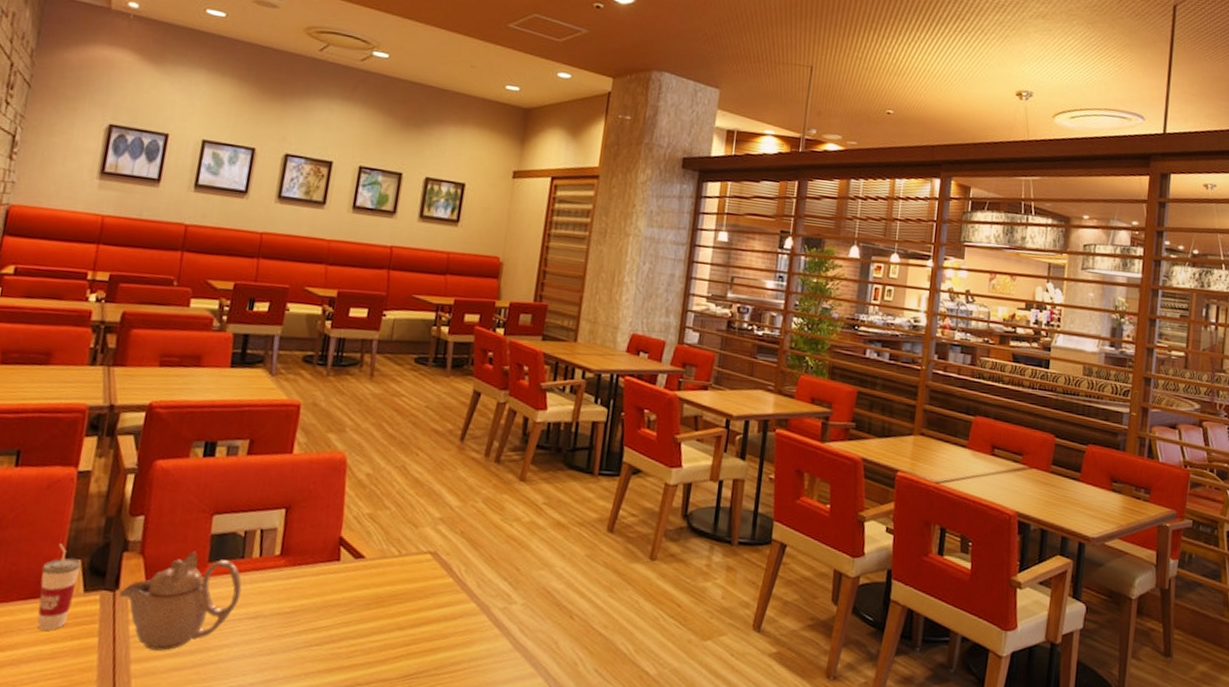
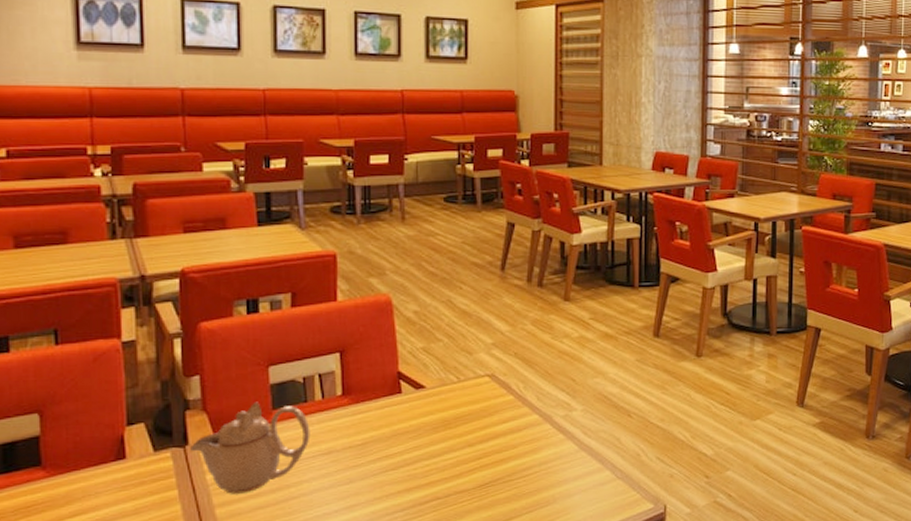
cup: present [37,543,82,631] -> none [106,411,146,490]

